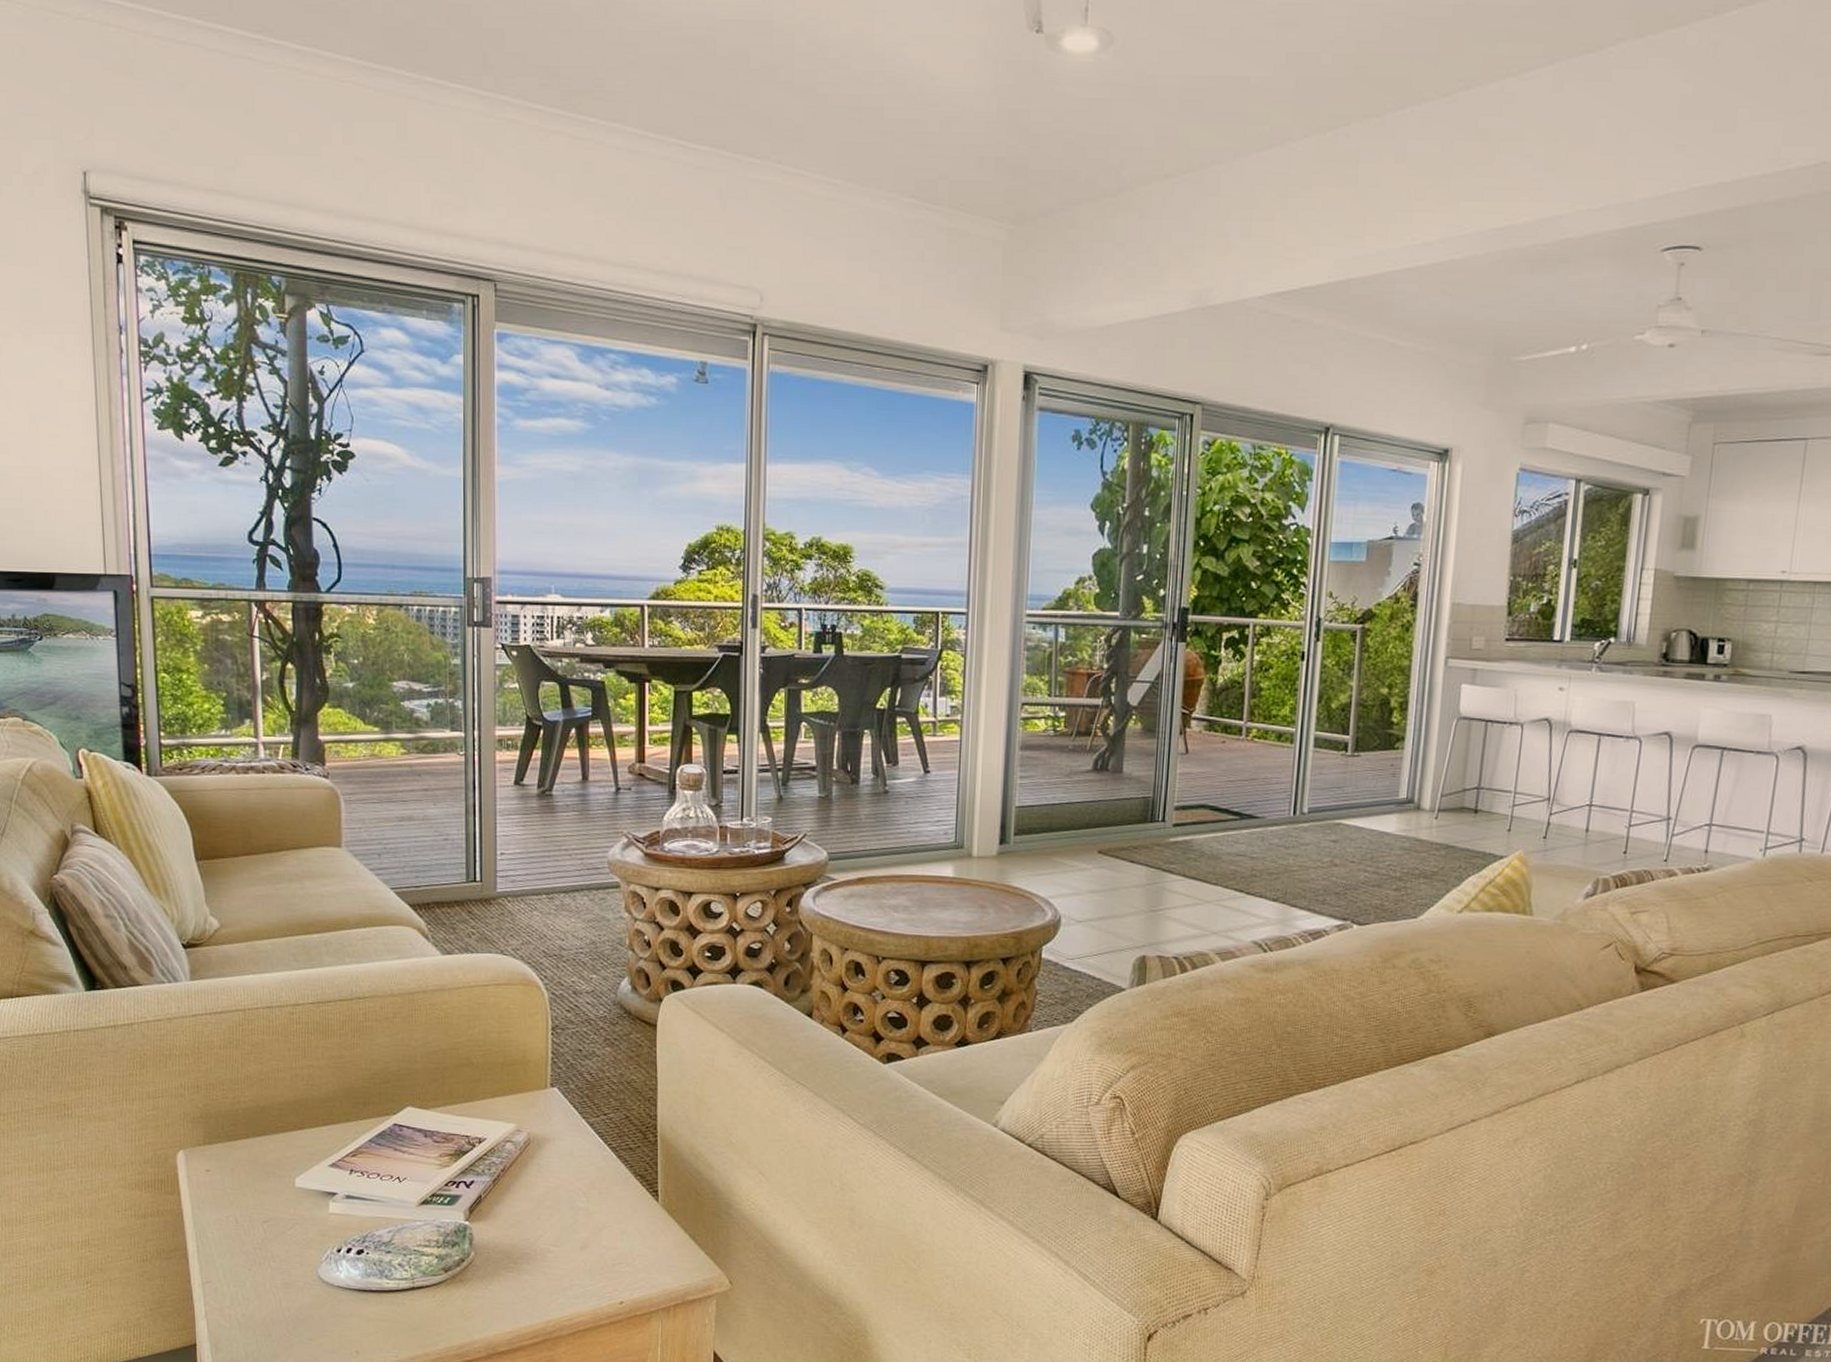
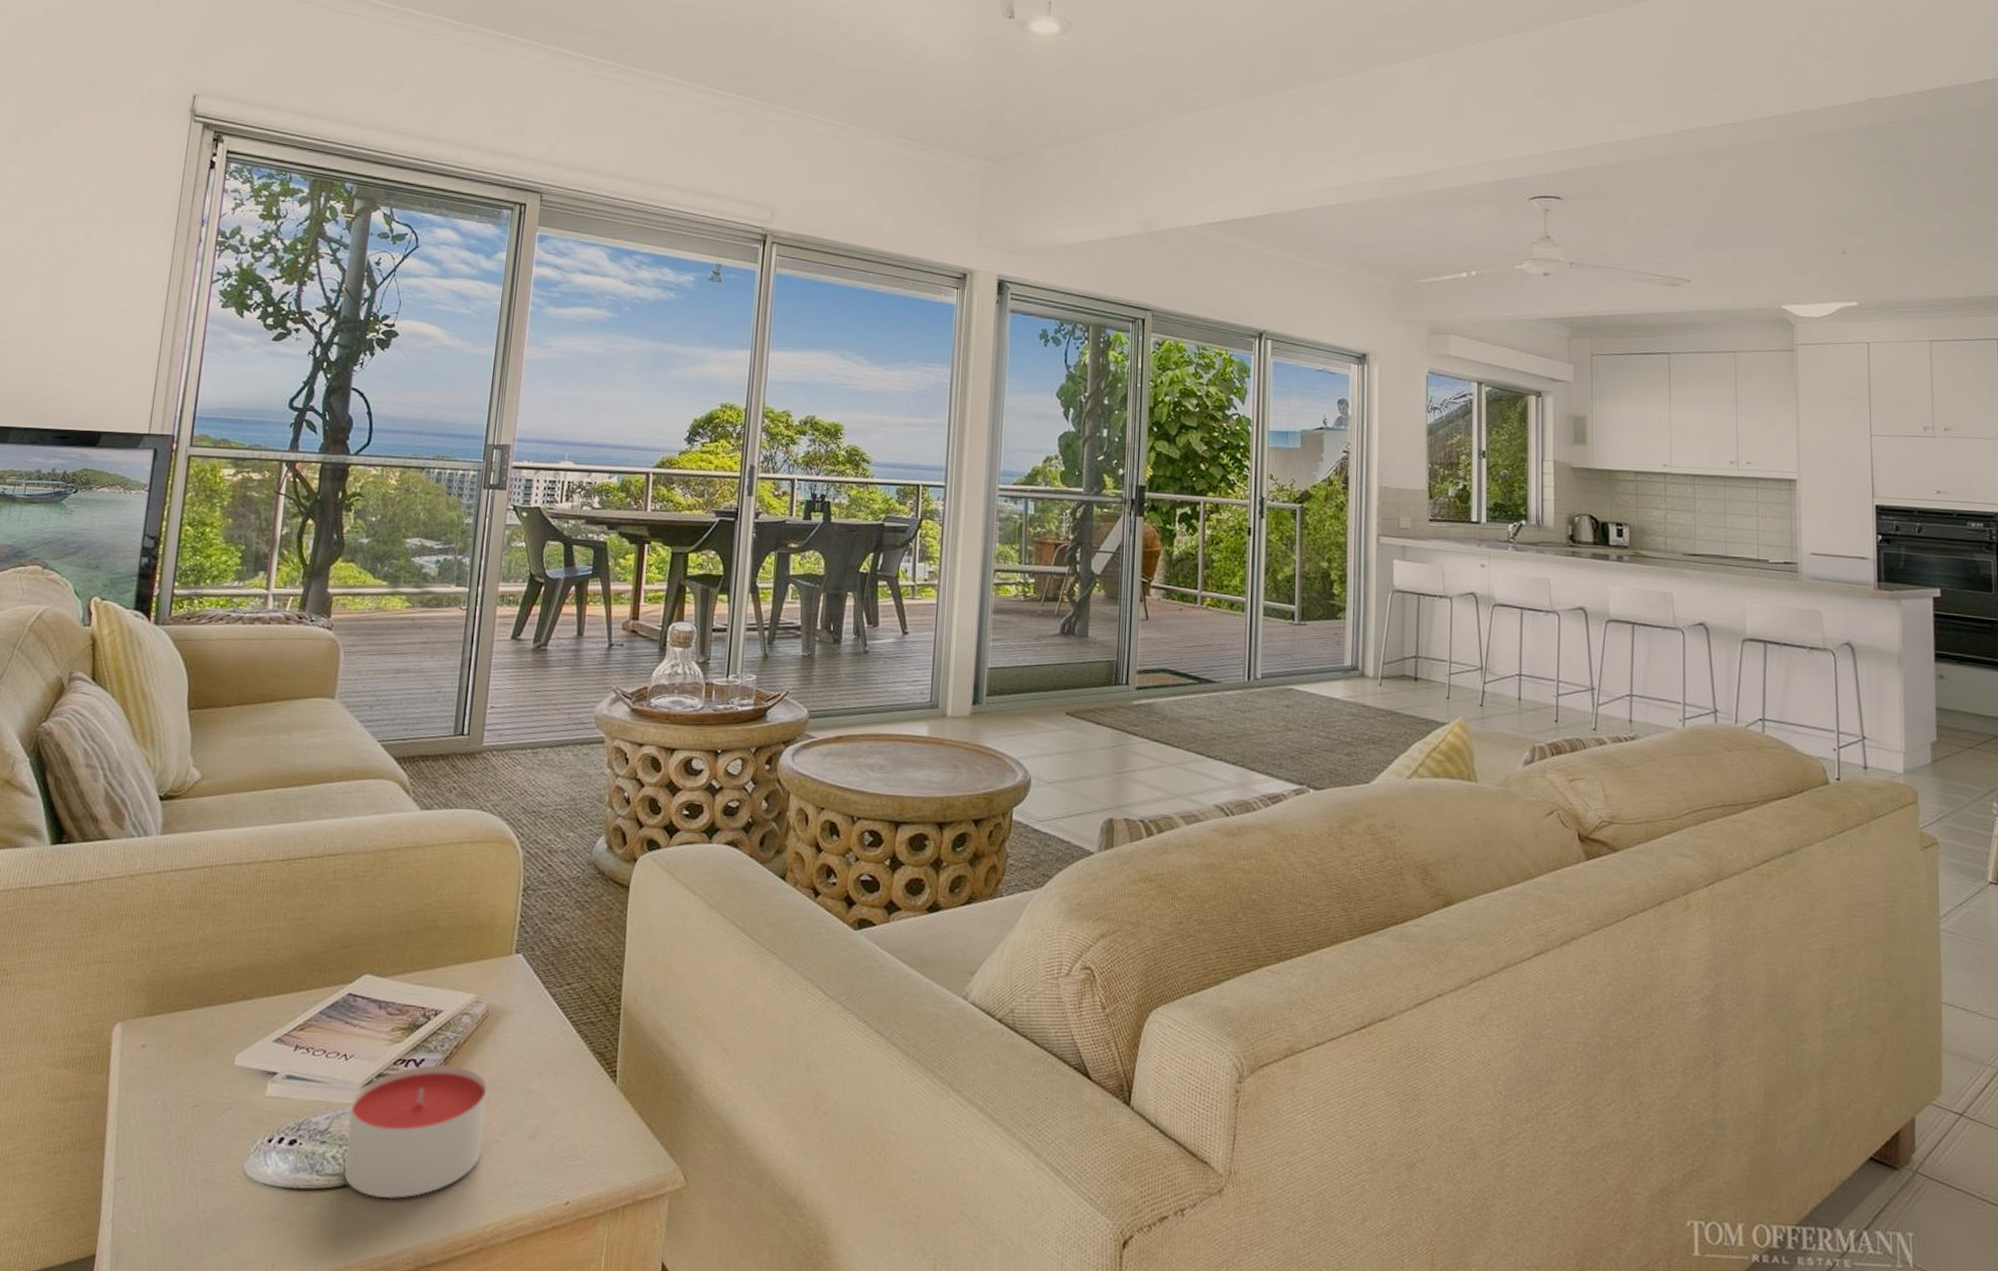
candle: none [409,1185,537,1299] -> present [343,1064,487,1199]

